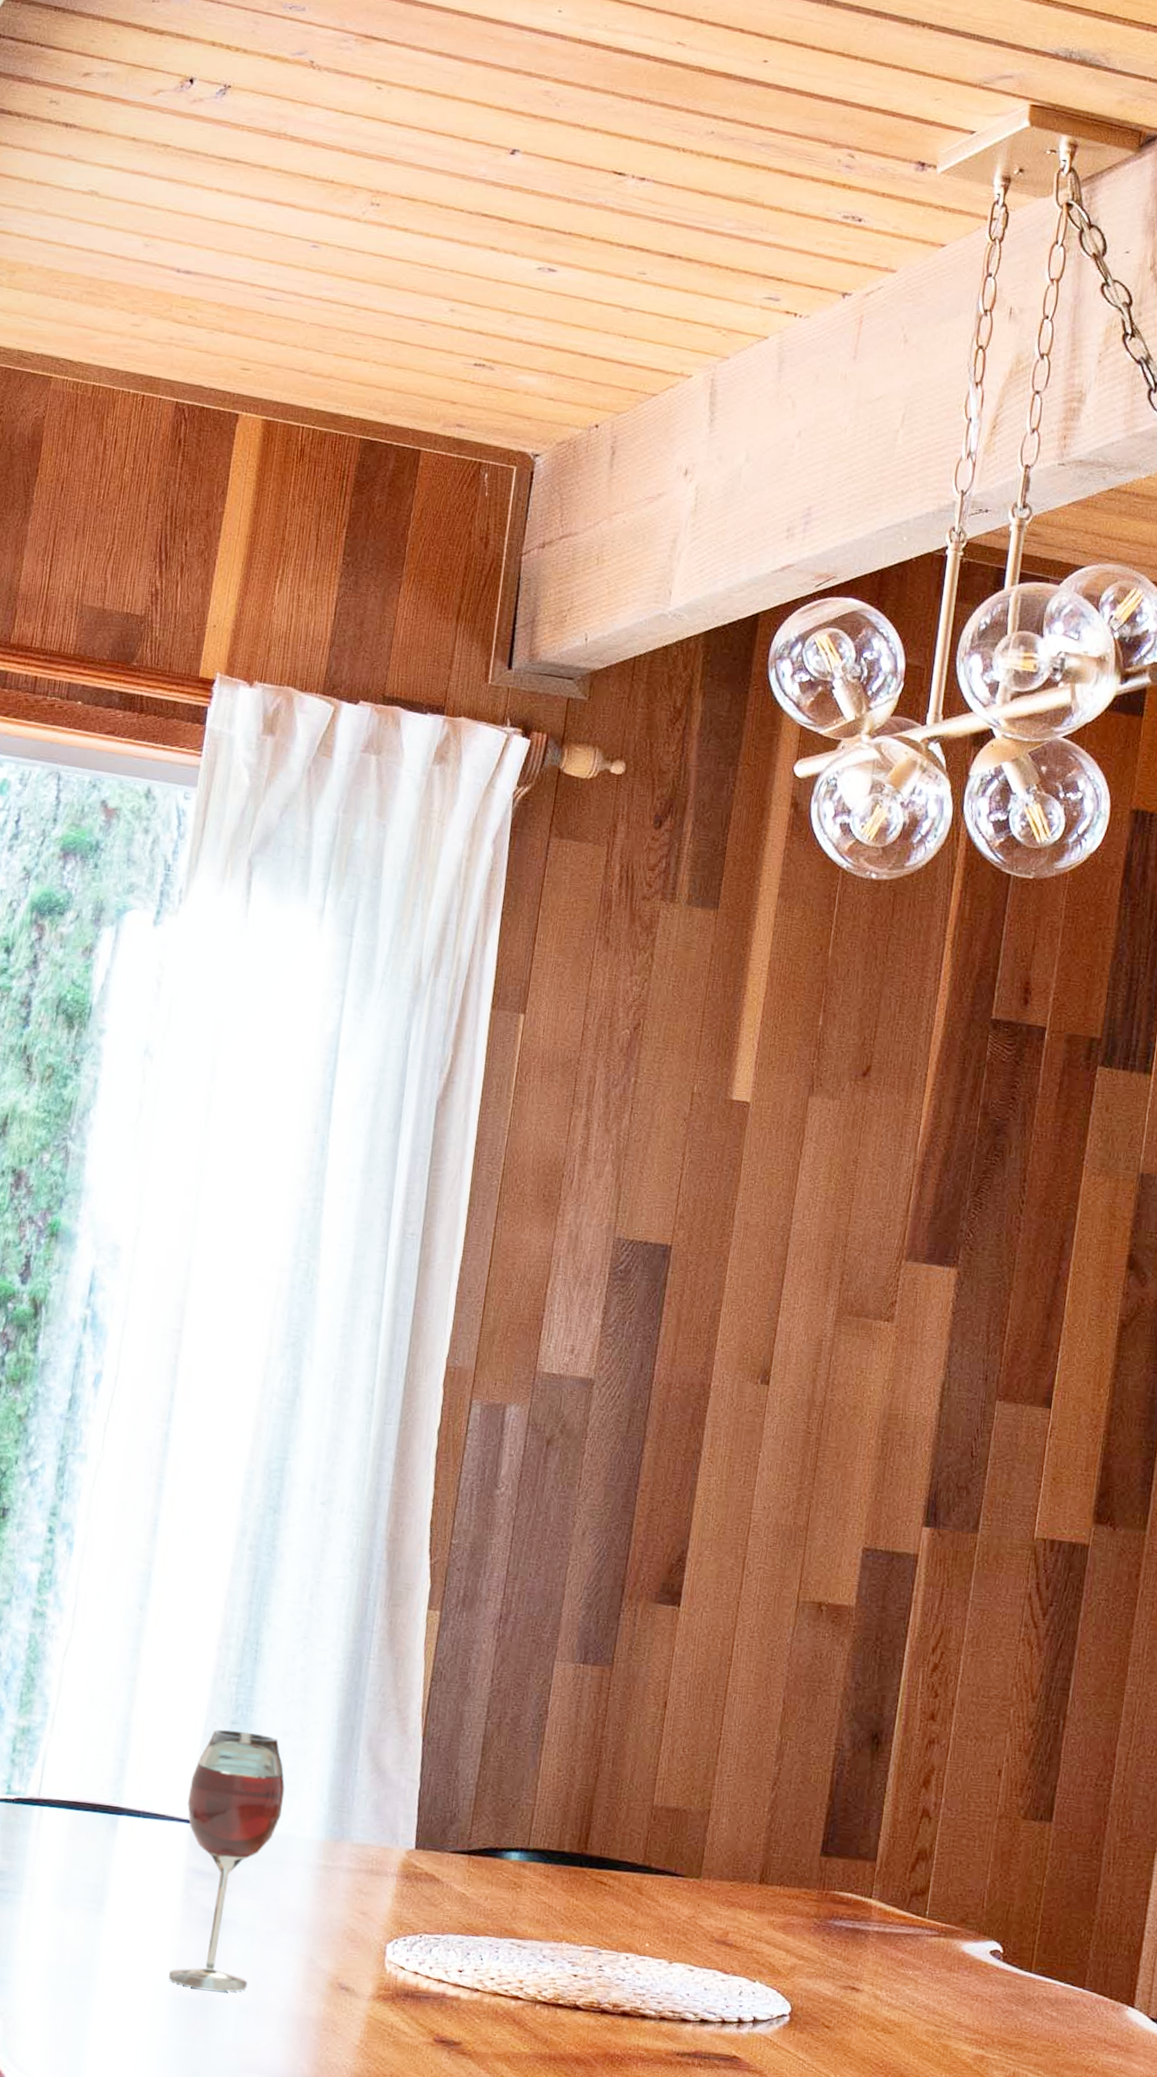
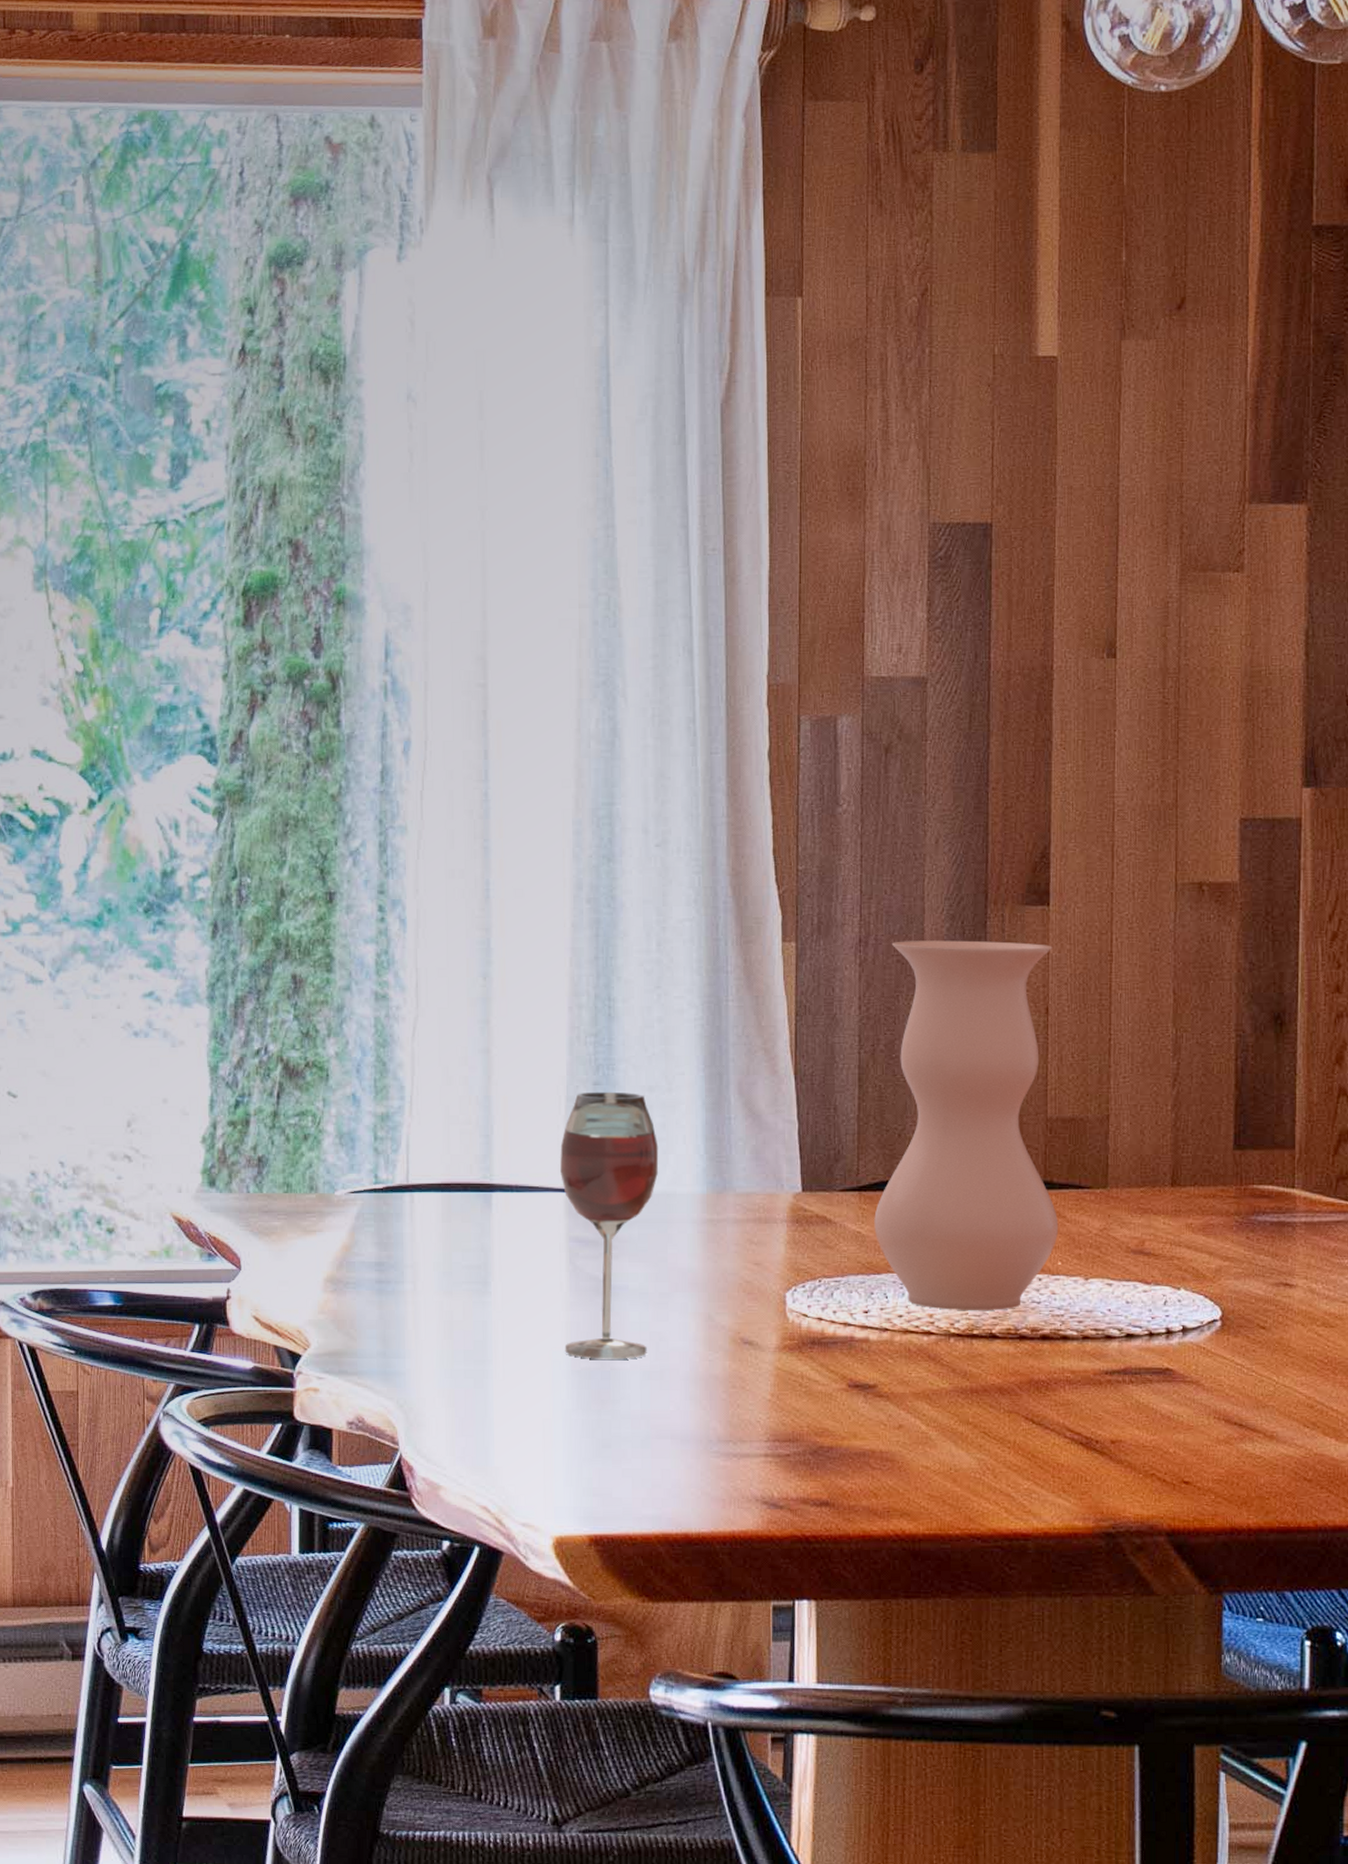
vase: none [478,1622,678,1984] -> present [874,940,1059,1310]

